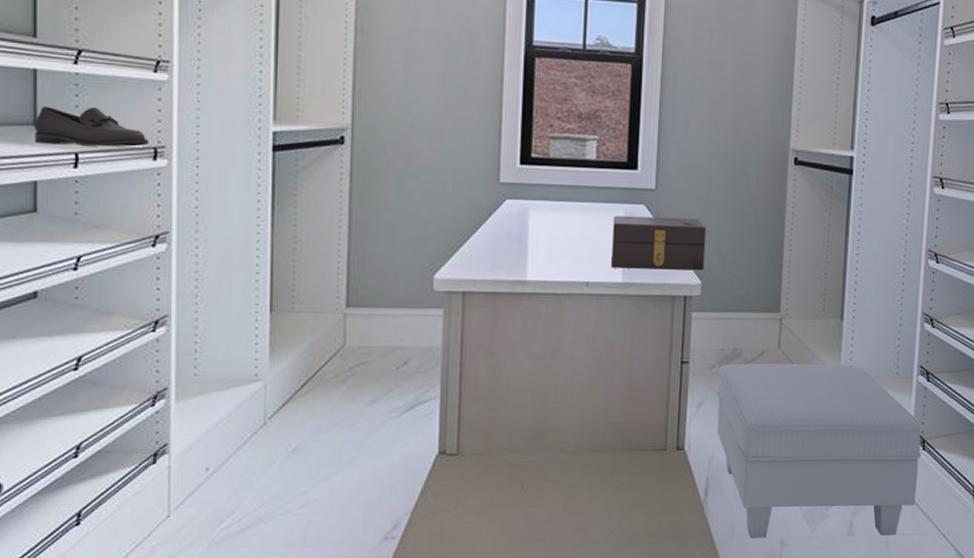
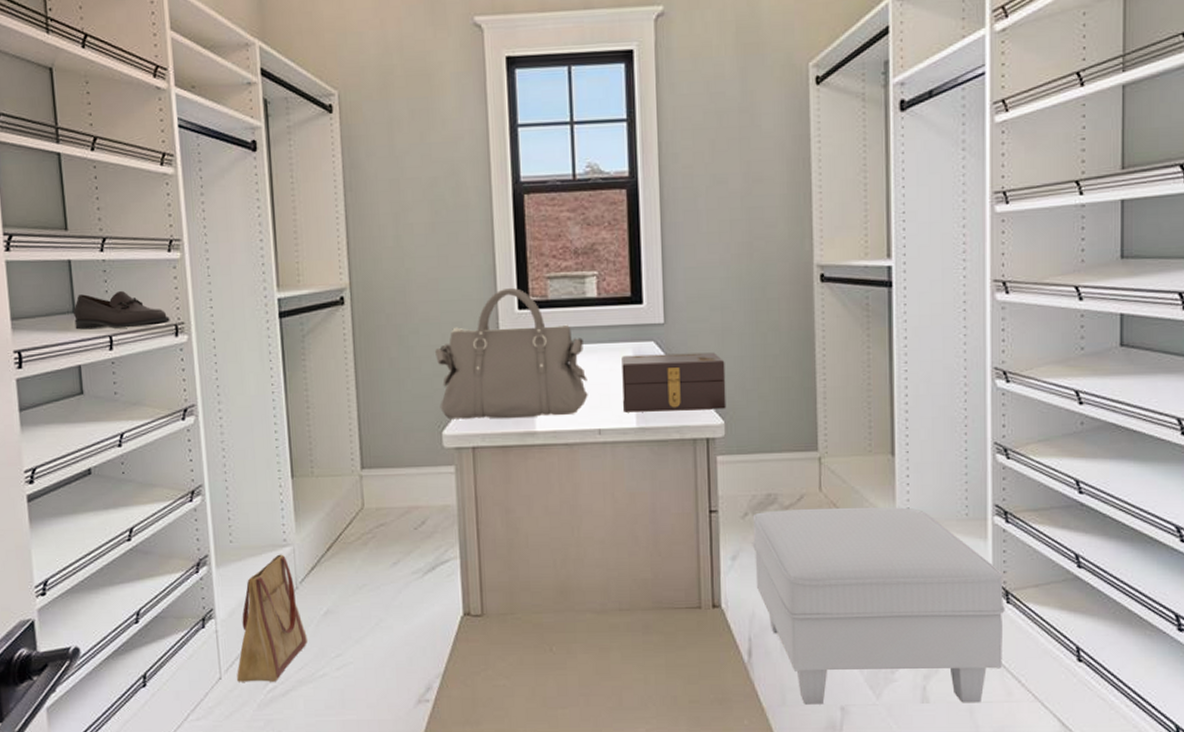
shopping bag: none [188,389,271,520] -> present [237,554,307,682]
shoulder bag: none [433,143,580,268] -> present [435,287,588,420]

